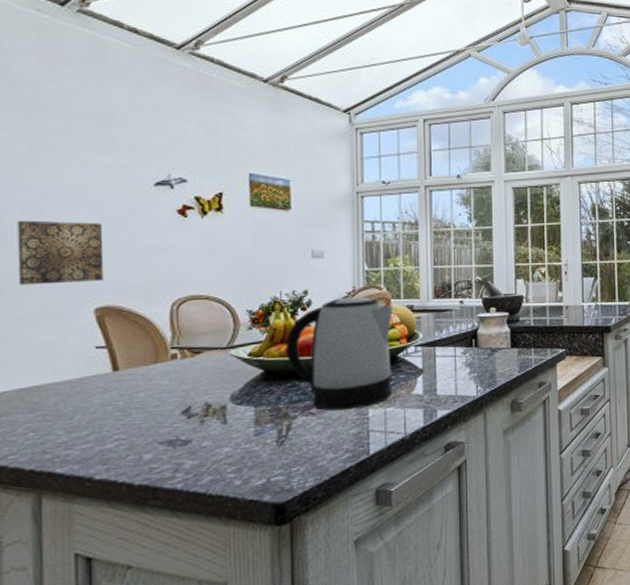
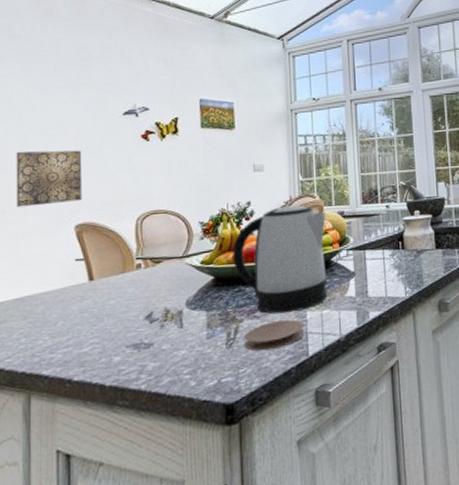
coaster: none [297,417,366,449] -> present [244,319,305,351]

